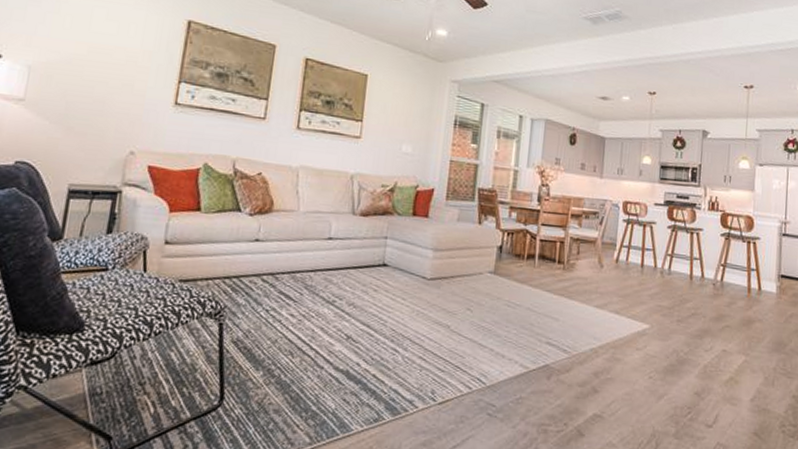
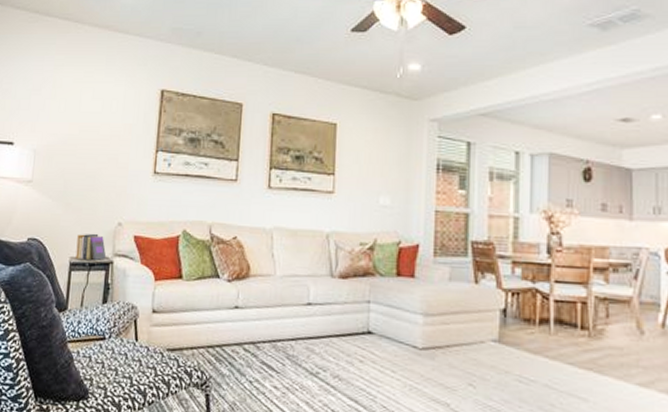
books: none [76,160,114,189] -> present [75,233,107,260]

